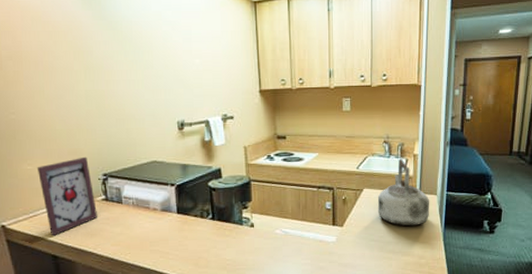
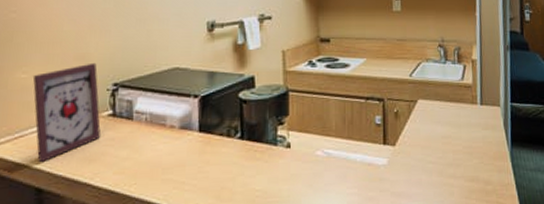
kettle: present [377,158,430,227] -> none [434,64,494,145]

